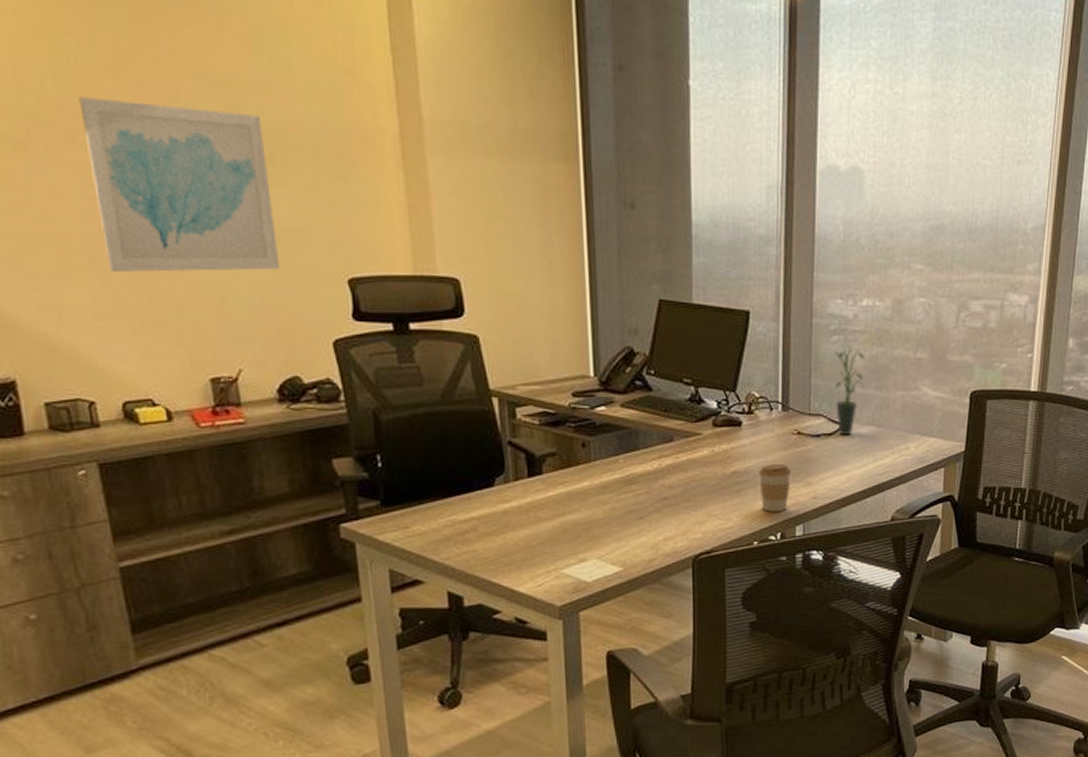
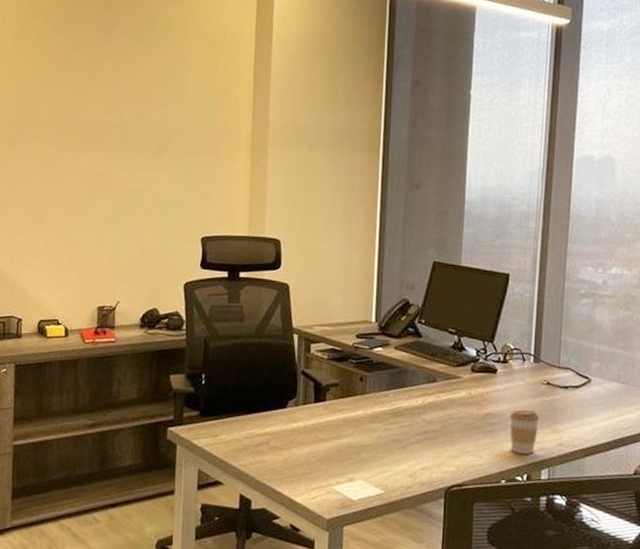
wall art: present [78,97,279,272] -> none [48,111,161,229]
potted plant: present [834,344,864,436] -> none [583,307,612,390]

